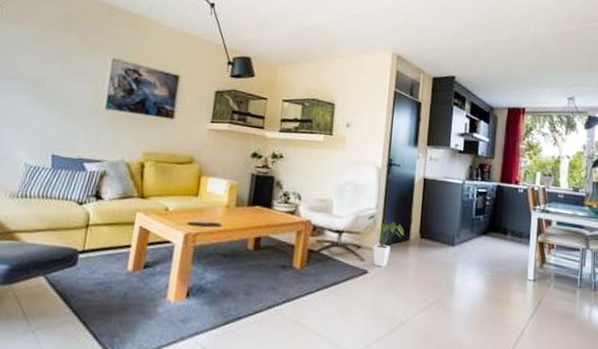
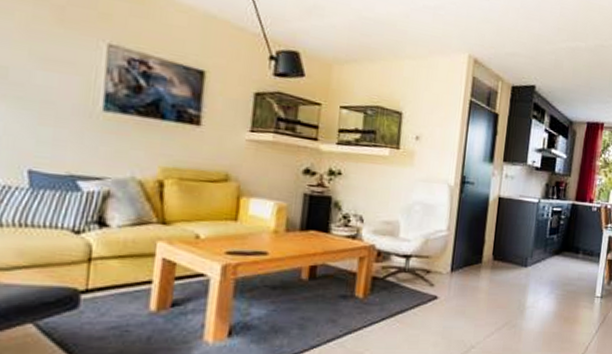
house plant: present [364,215,405,267] -> none [434,237,477,292]

